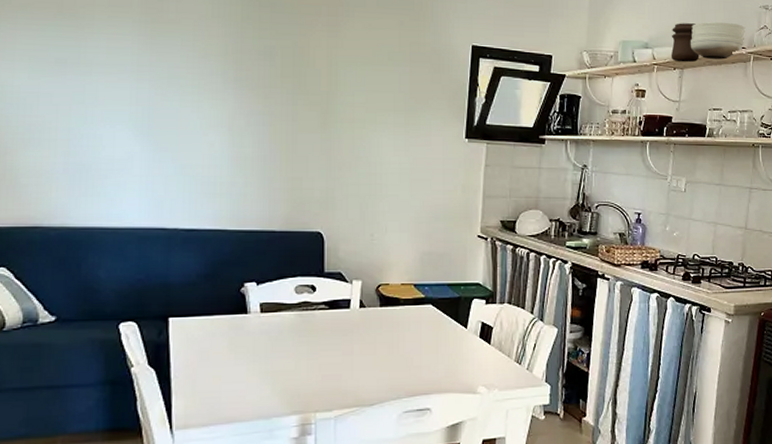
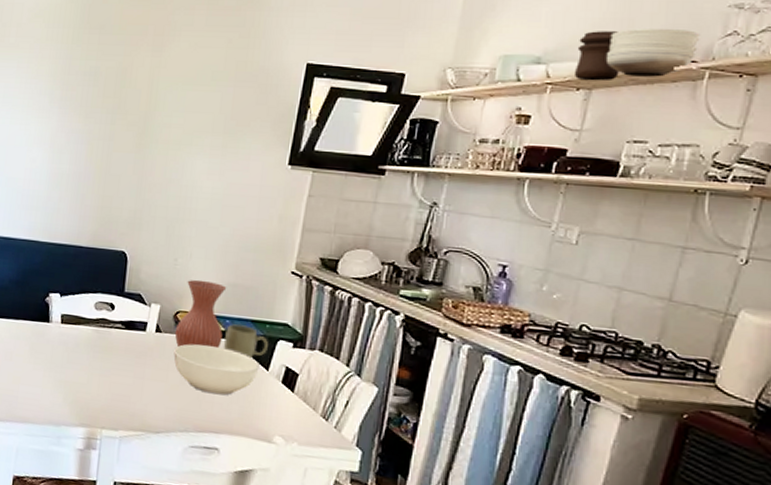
vase: none [378,252,423,319] -> present [174,279,227,349]
bowl: none [379,313,459,359] -> present [173,343,260,396]
mug: none [424,290,464,320] -> present [223,324,268,359]

